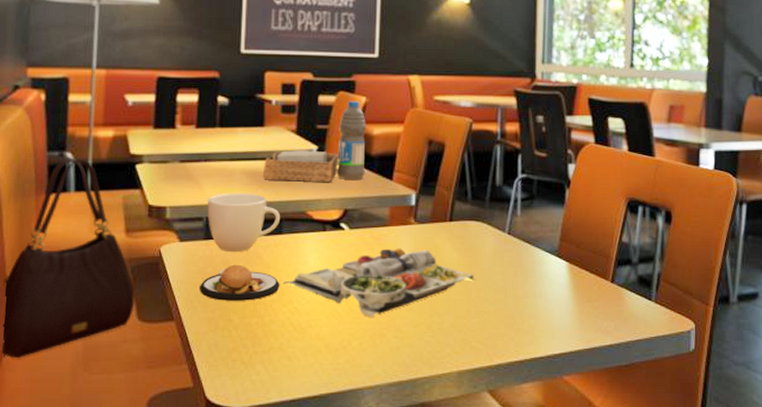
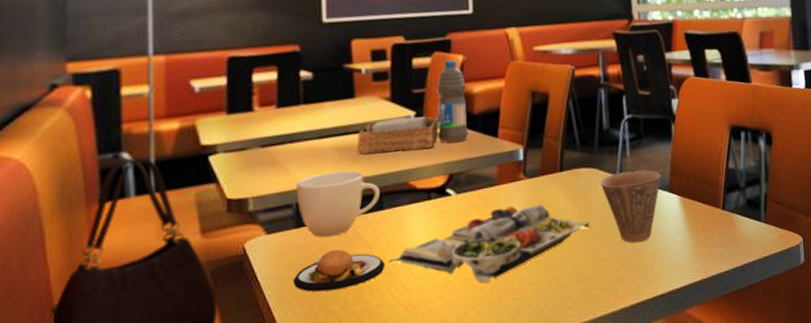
cup: none [489,230,551,303] -> present [601,169,662,243]

